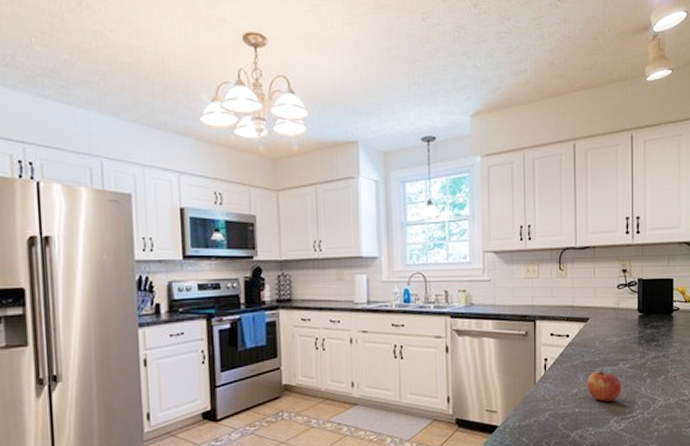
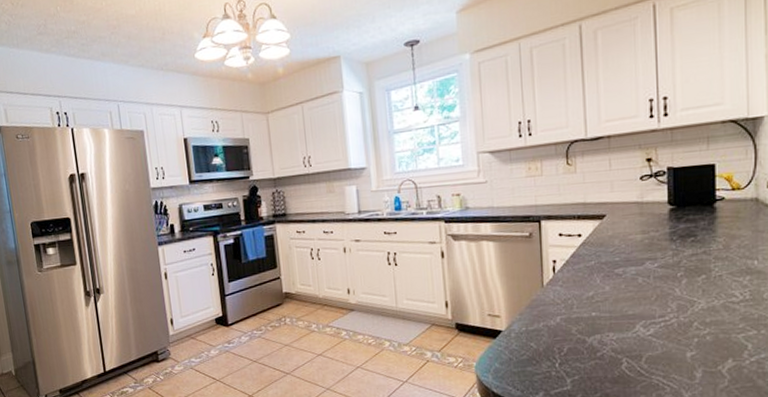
apple: present [586,370,622,402] -> none [604,270,649,305]

